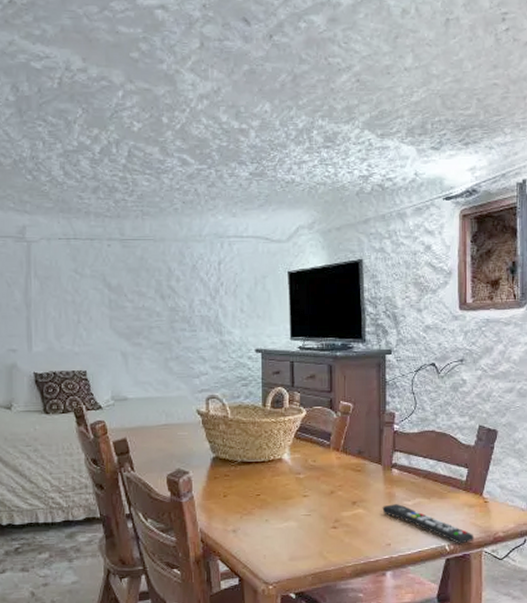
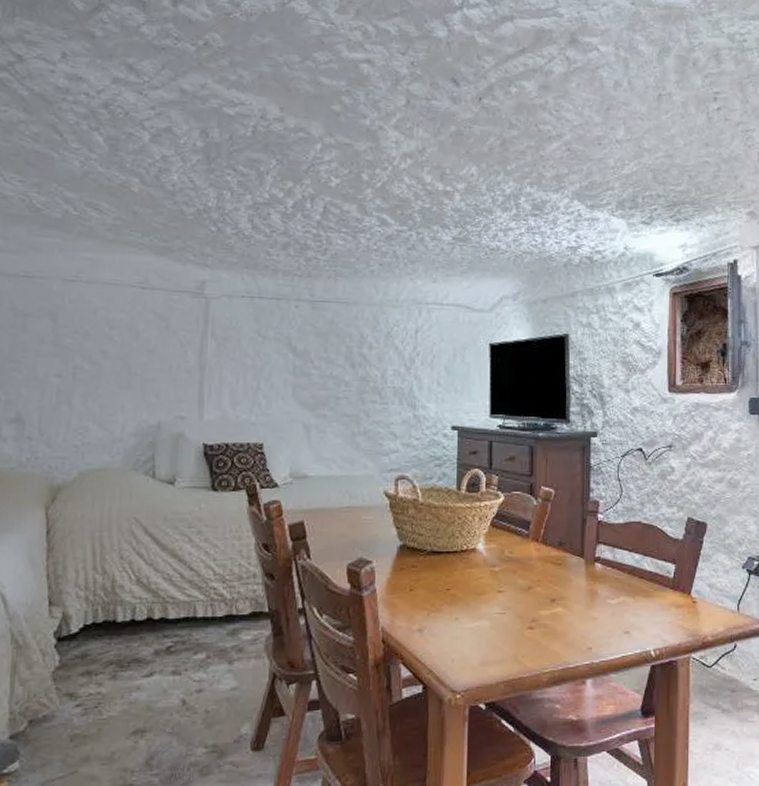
remote control: present [382,504,474,544] -> none [583,603,682,649]

